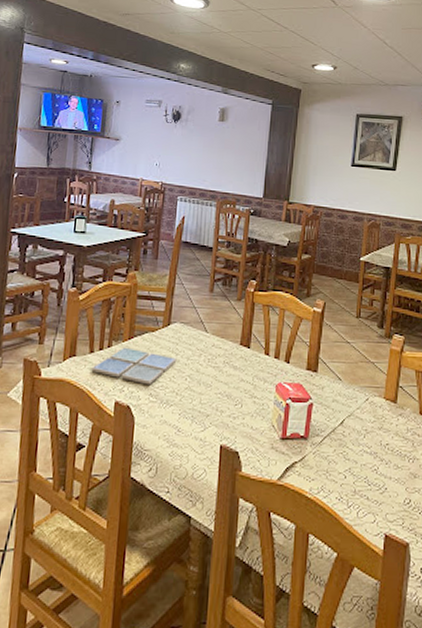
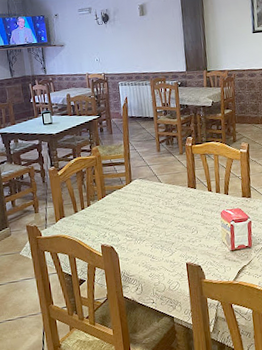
drink coaster: present [91,347,177,385] -> none [78,204,142,229]

